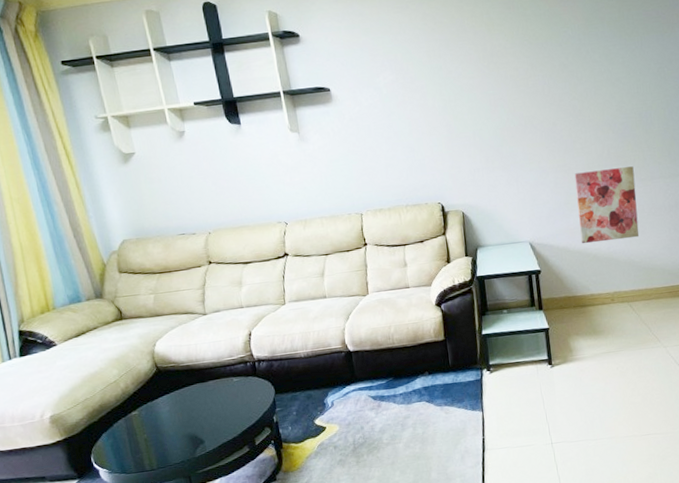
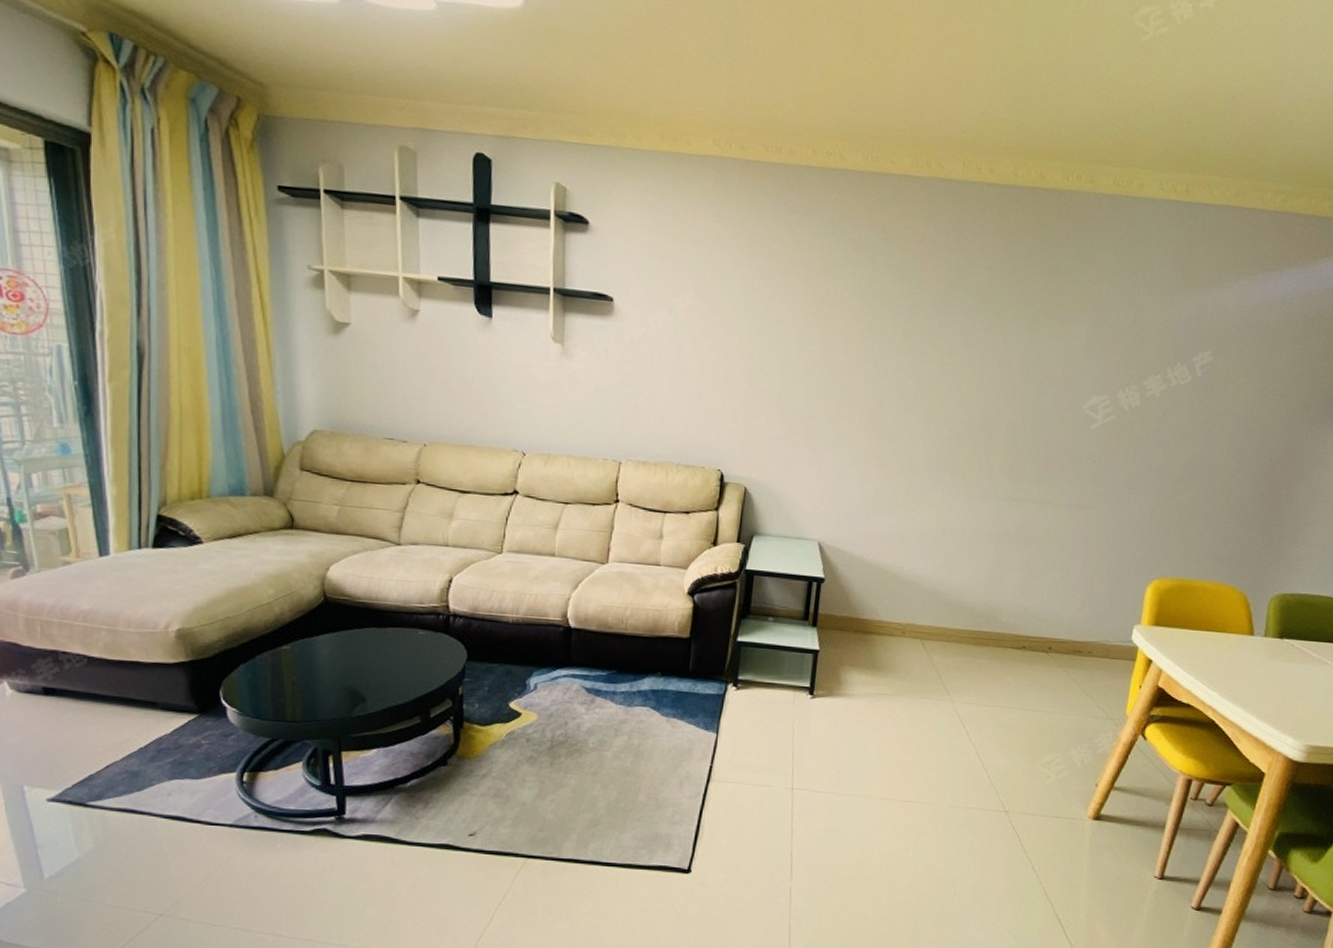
wall art: present [574,166,640,244] -> none [881,470,964,564]

